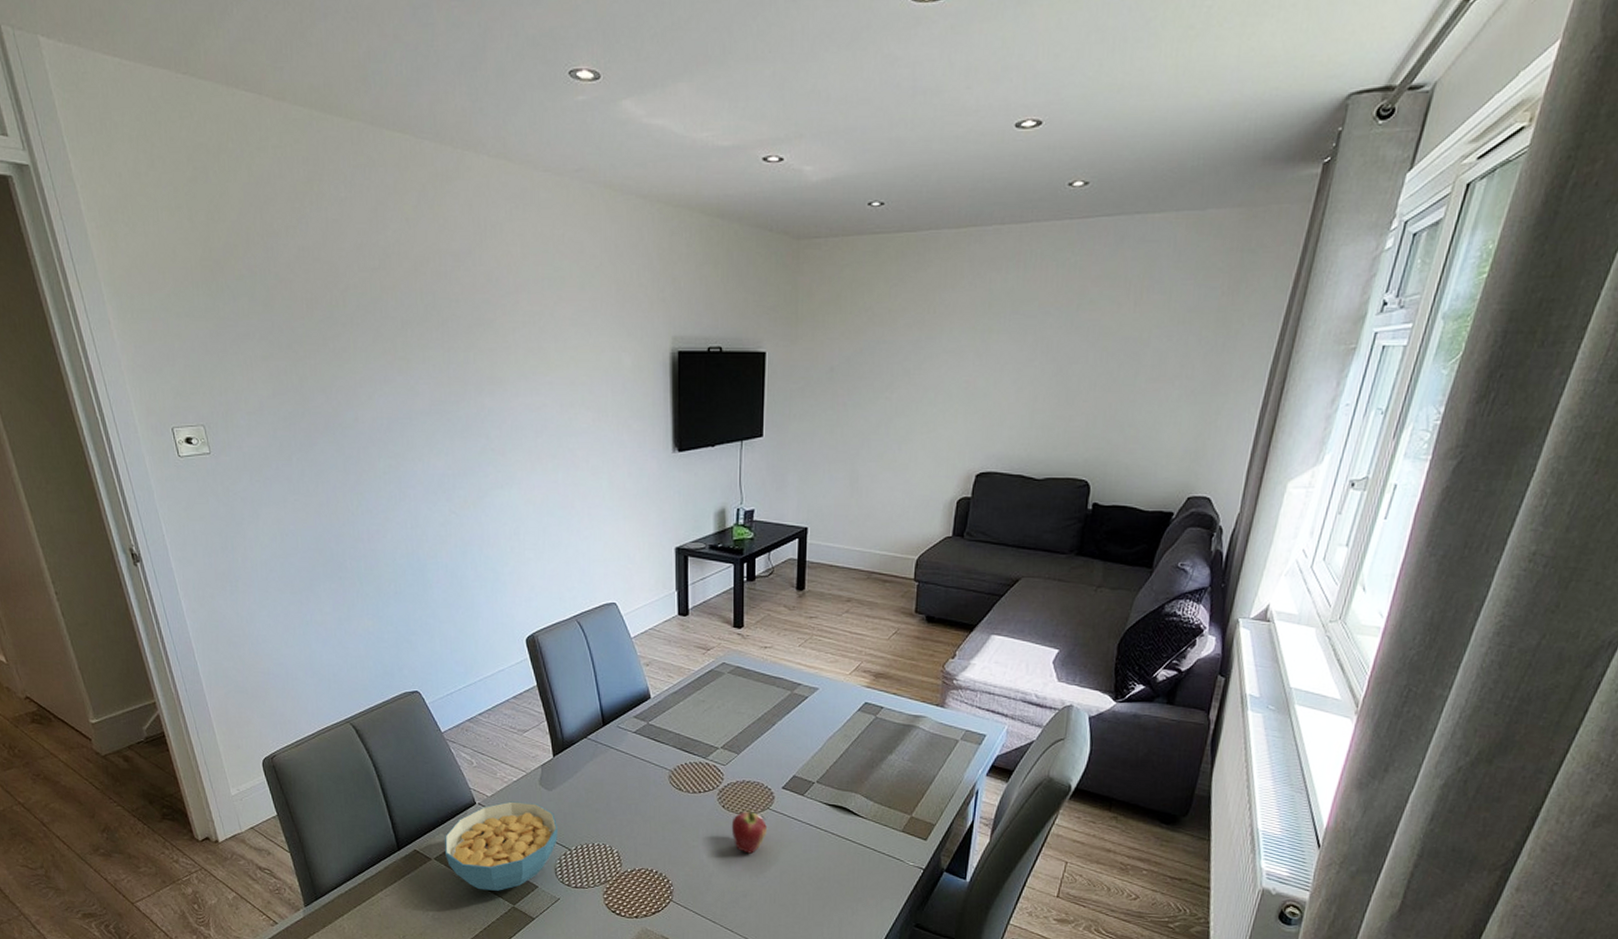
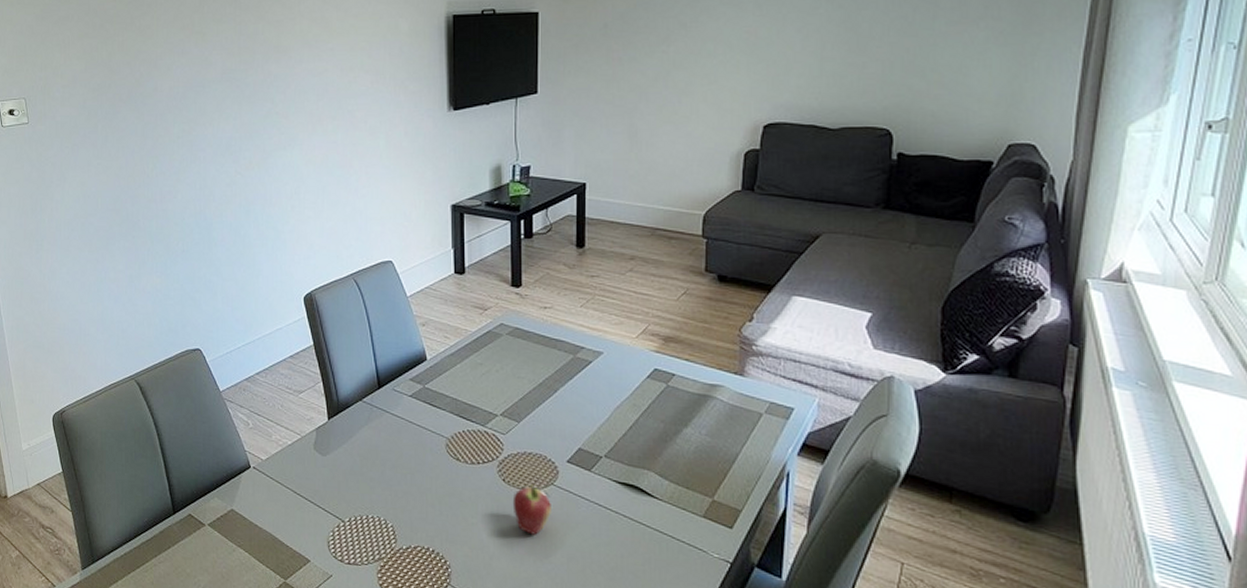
cereal bowl: present [445,801,559,891] -> none [219,466,332,564]

